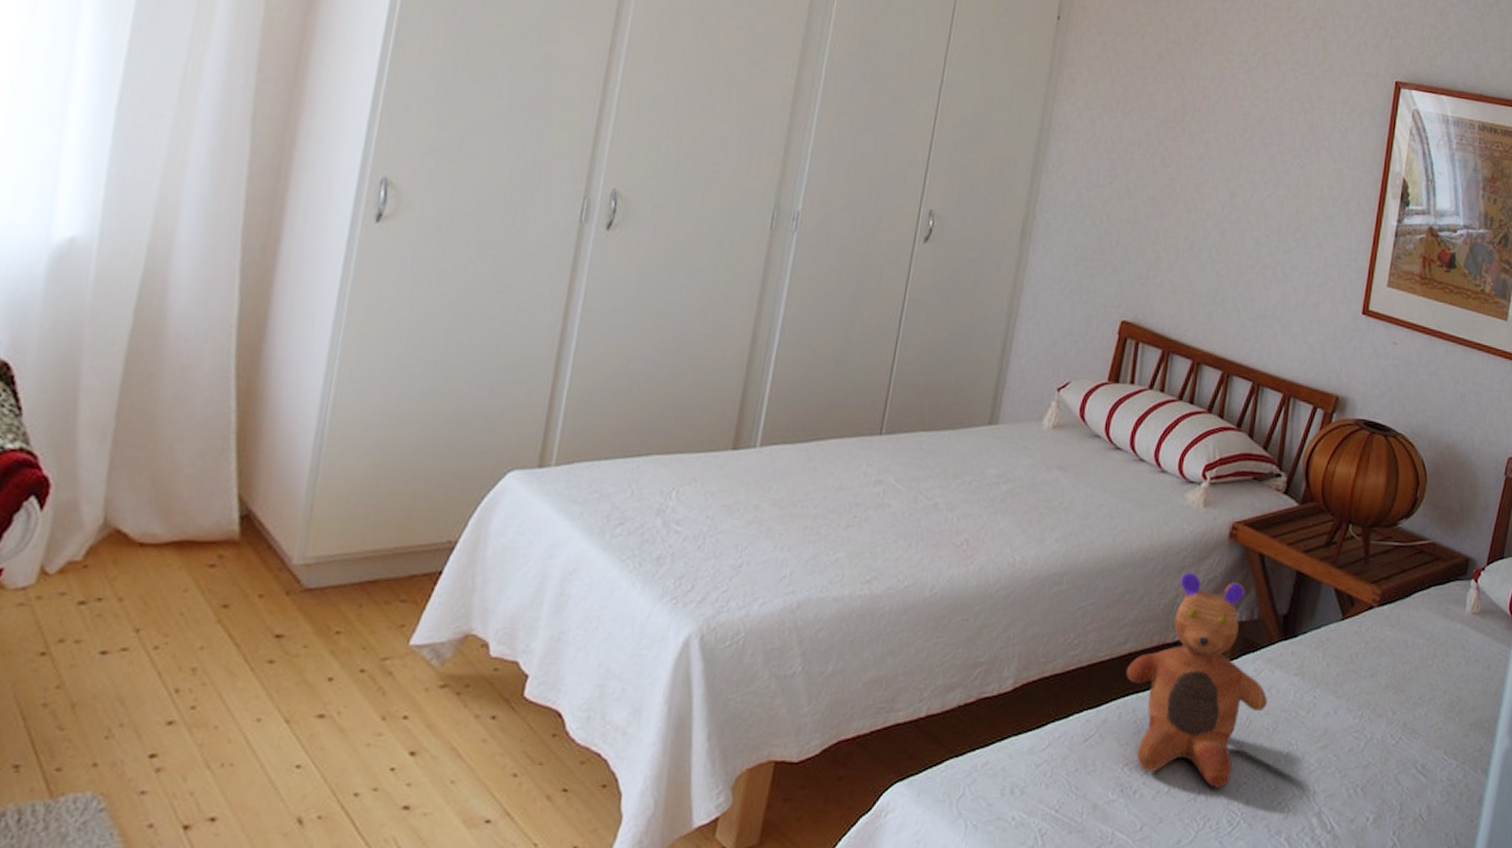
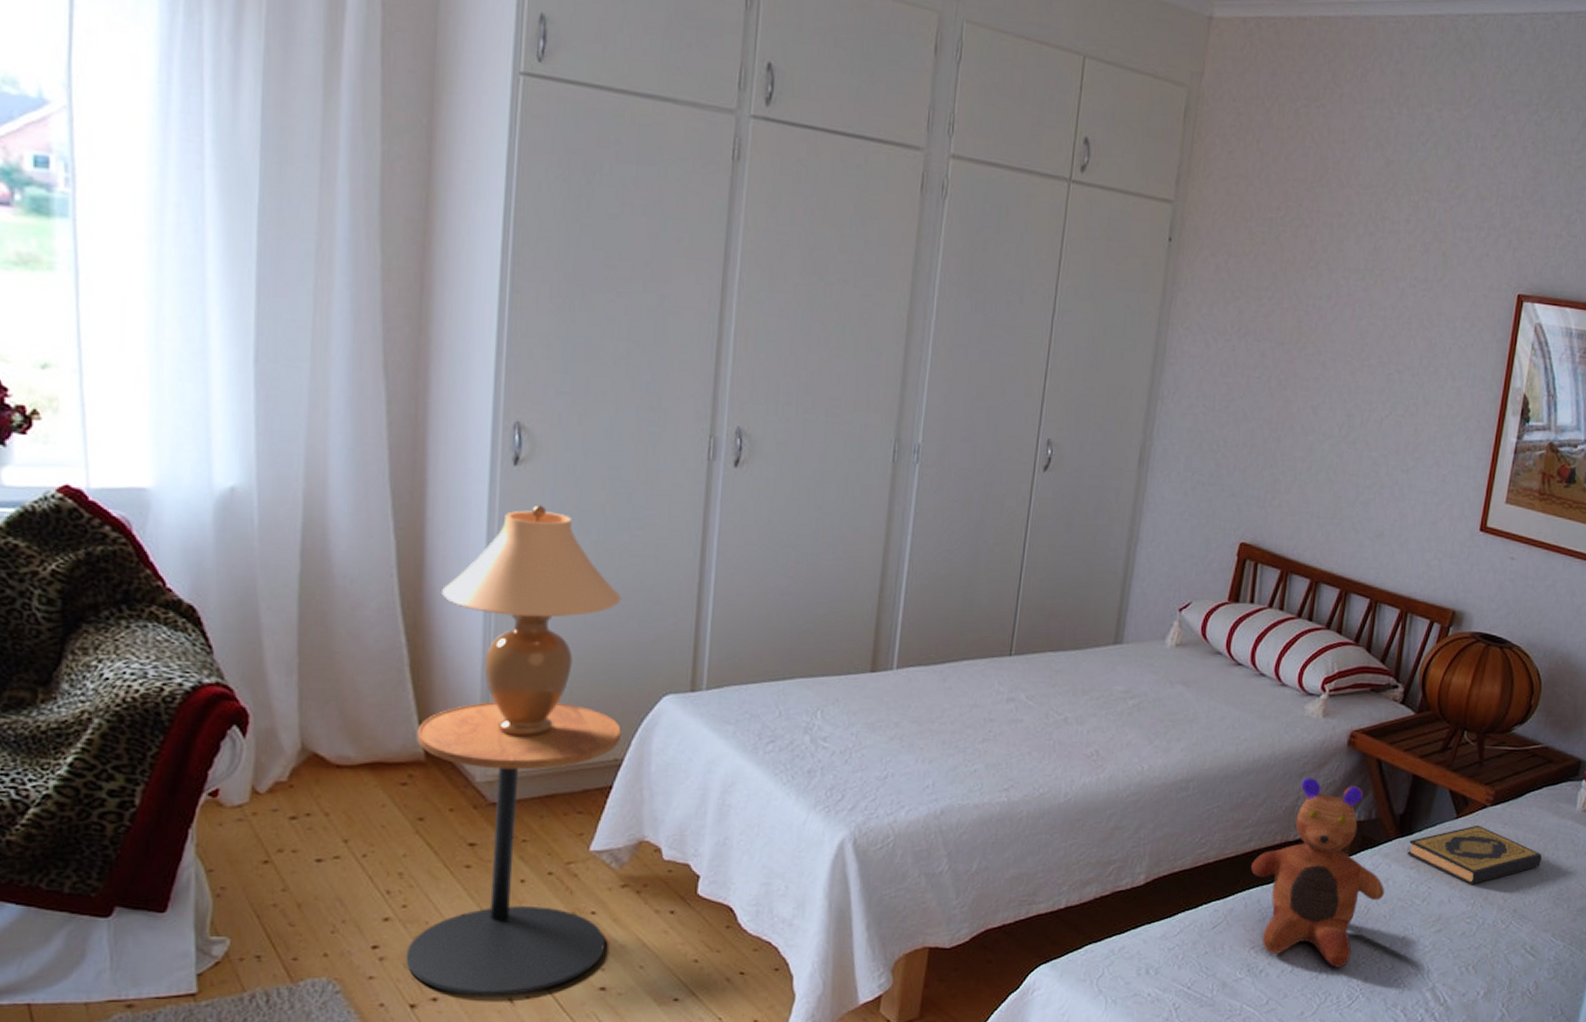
side table: none [185,474,459,816] -> present [405,701,621,996]
table lamp: none [282,264,475,514] -> present [442,505,622,737]
hardback book: none [1291,627,1431,694] -> present [1407,825,1542,884]

